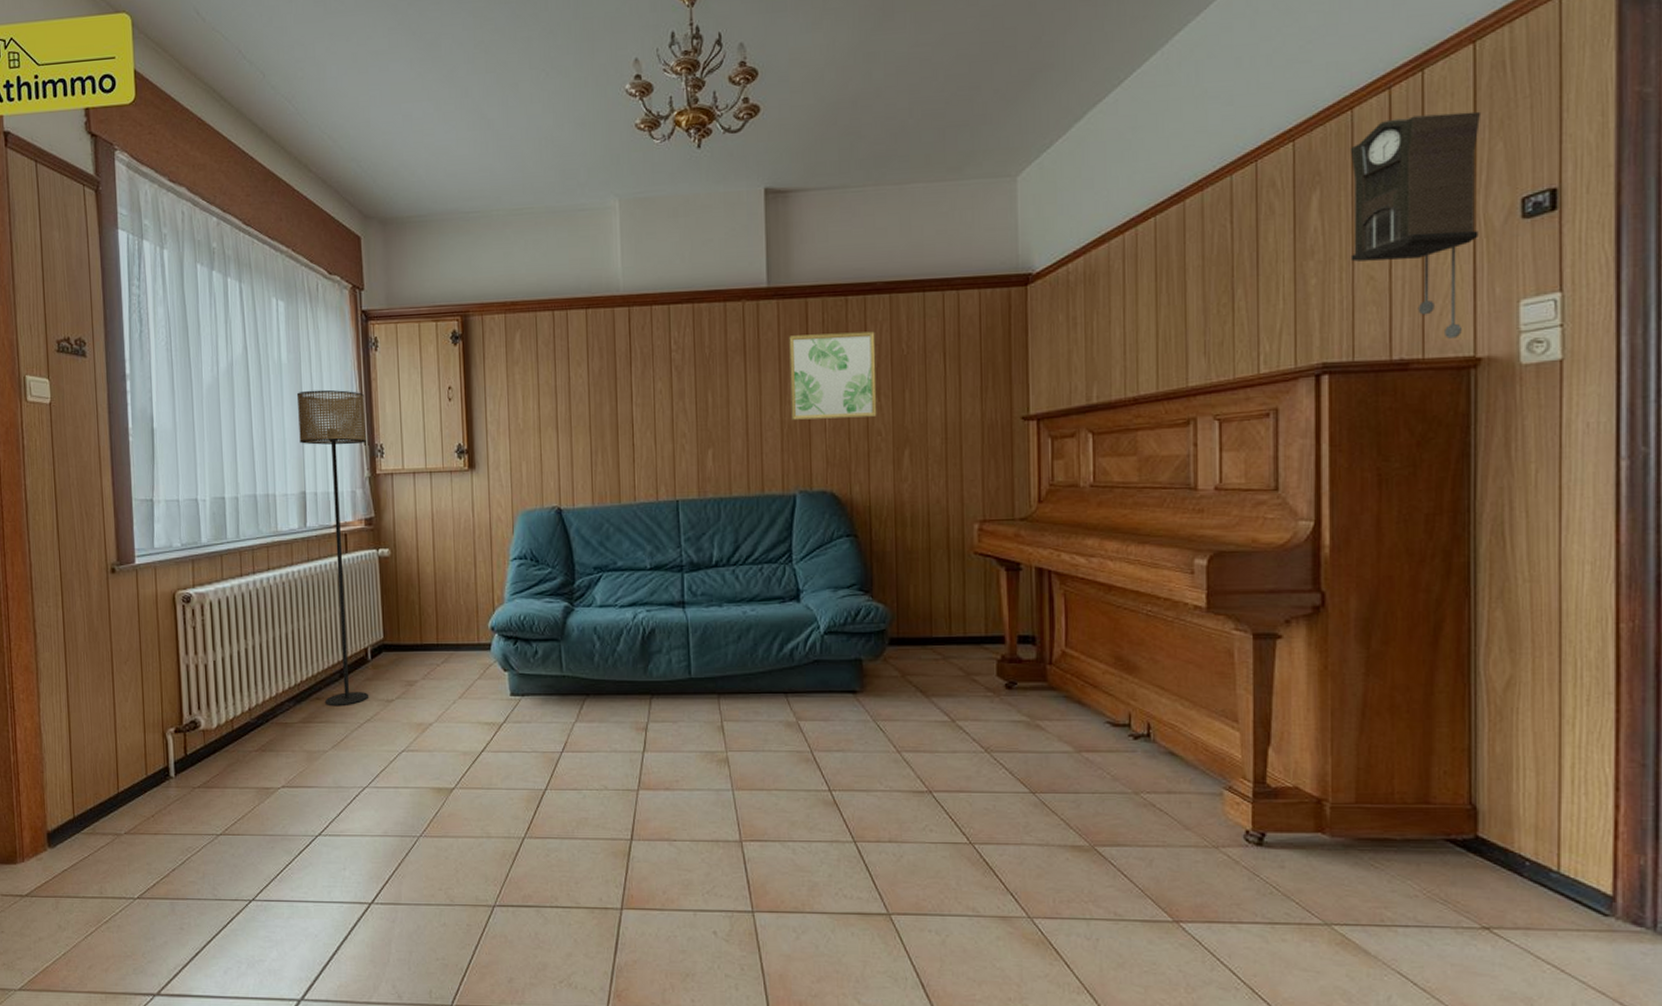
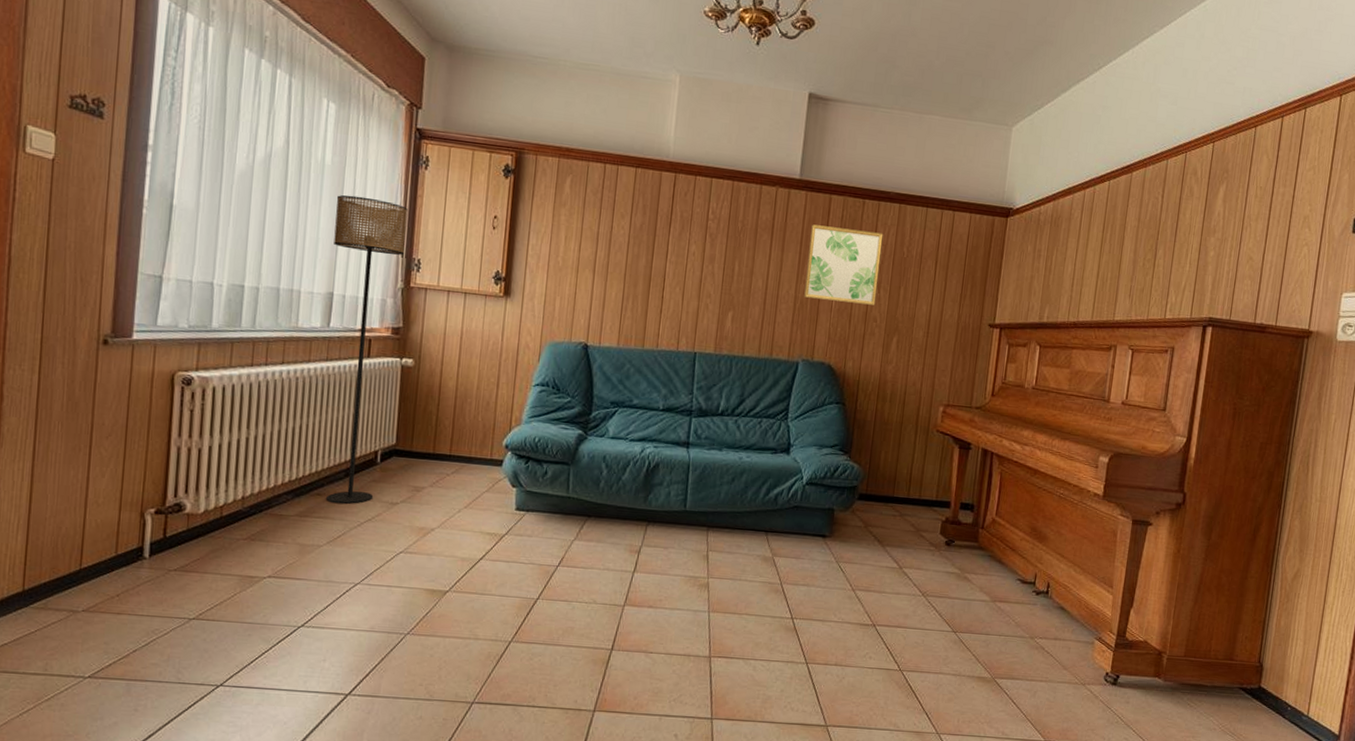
pendulum clock: present [1349,111,1482,339] -> none [1239,140,1338,314]

